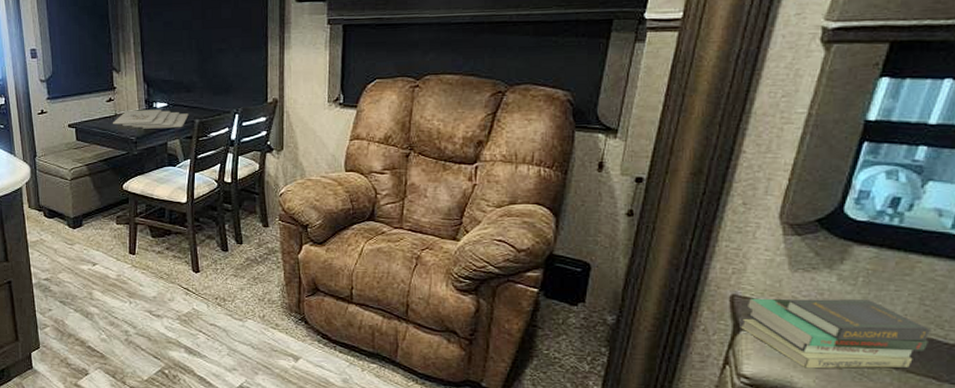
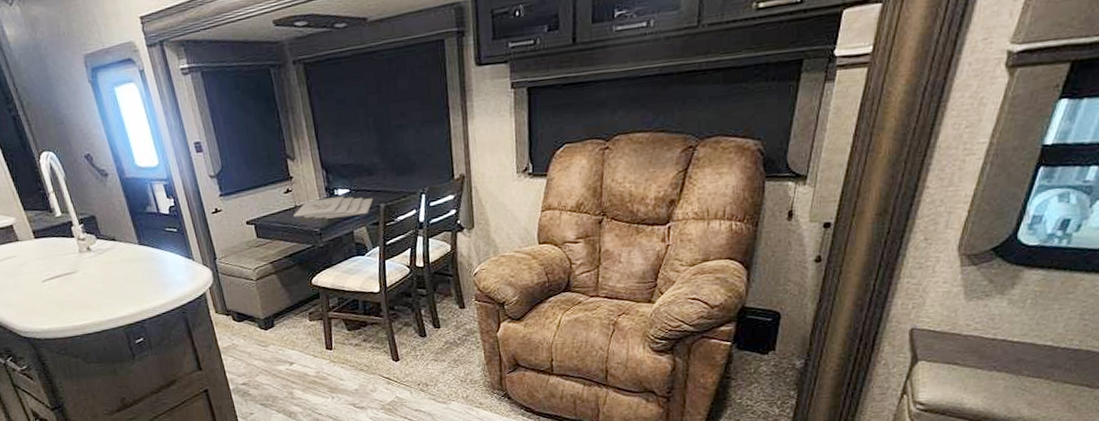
books: present [740,298,930,369] -> none [917,320,1088,390]

